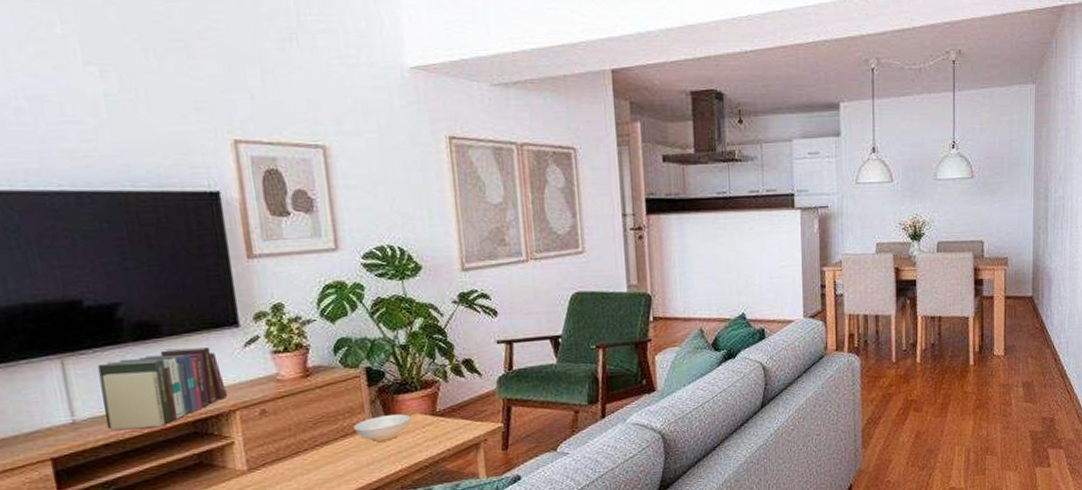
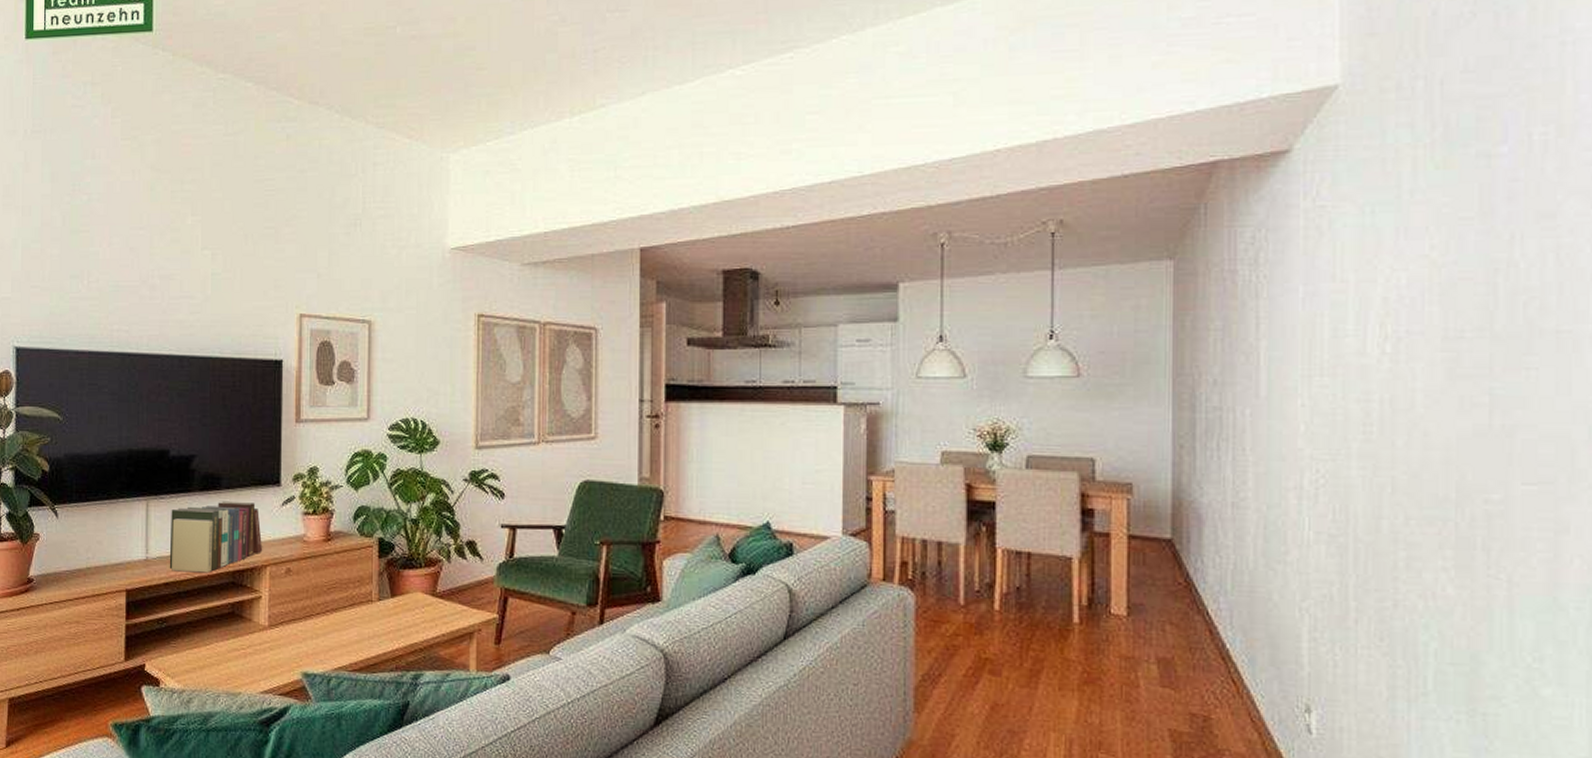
bowl: present [352,414,412,442] -> none [360,589,413,616]

